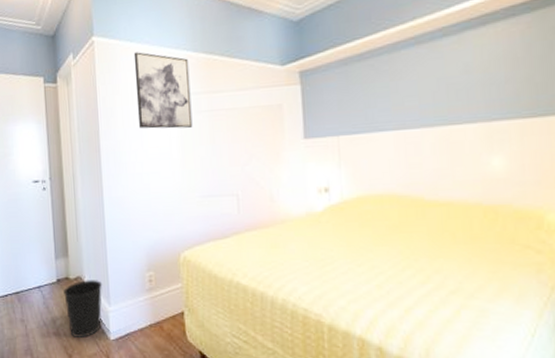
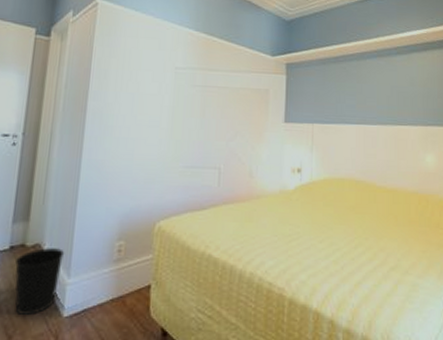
wall art: present [133,52,193,129] -> none [131,21,190,99]

